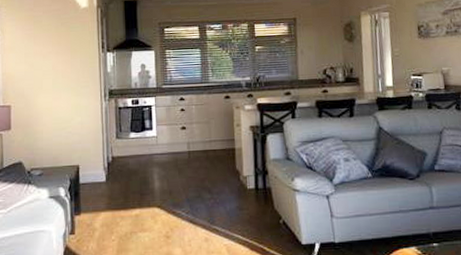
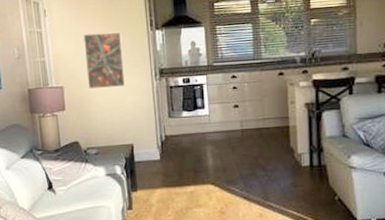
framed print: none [35,52,75,109] -> present [83,31,126,90]

